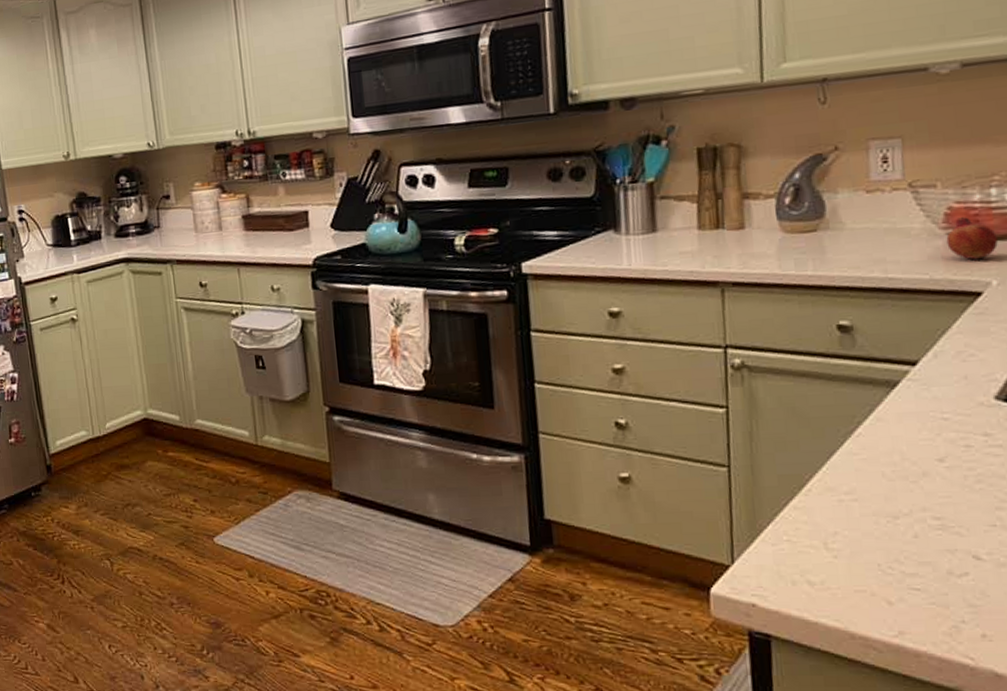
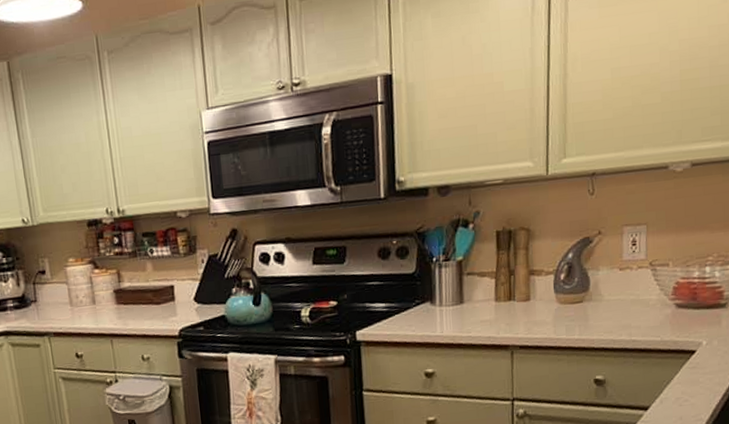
fruit: present [946,217,998,260] -> none [673,290,708,325]

